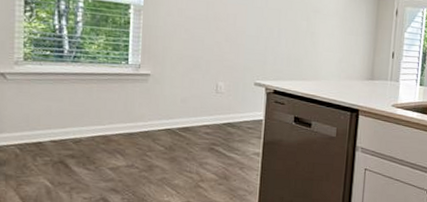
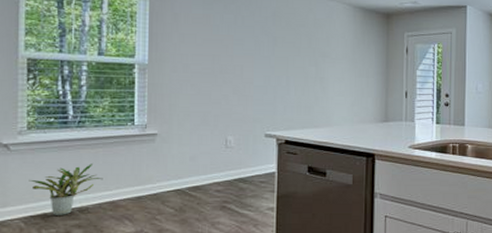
potted plant: none [24,98,97,145] -> present [28,164,103,215]

